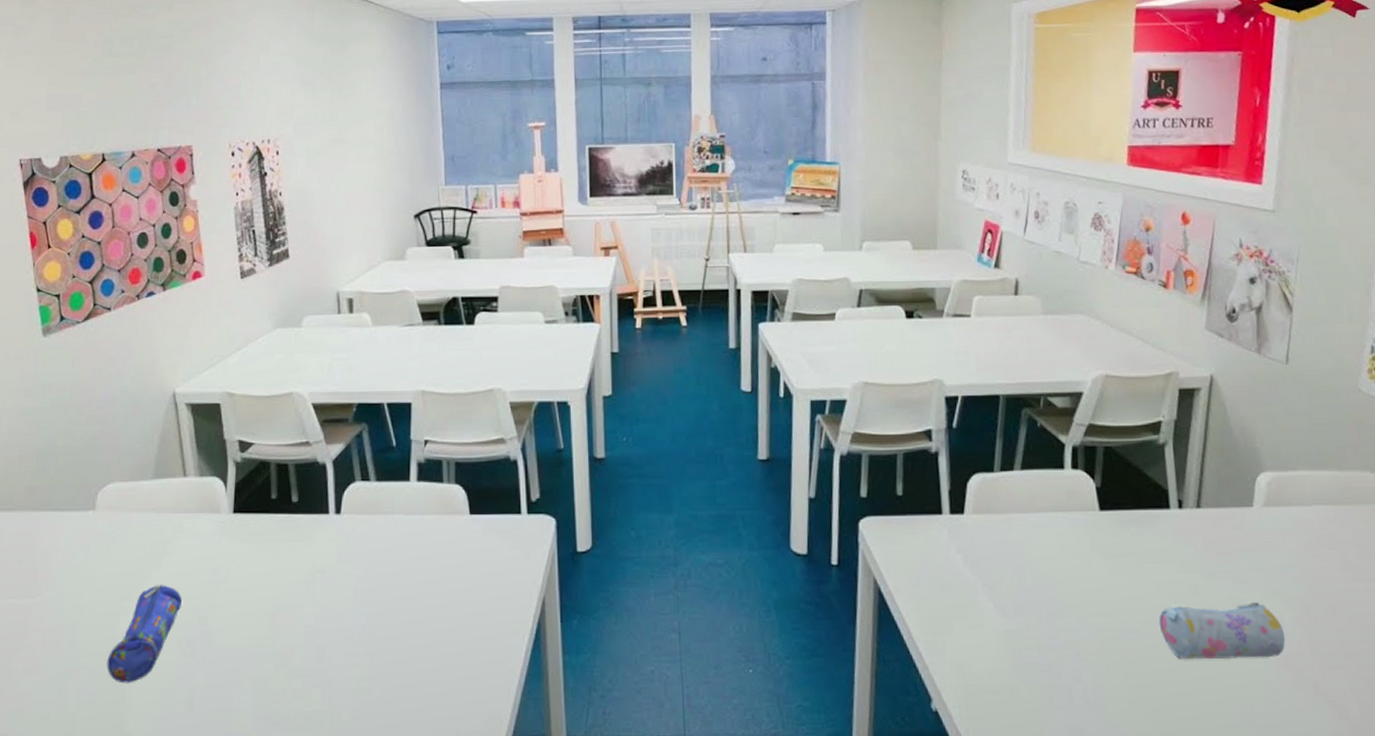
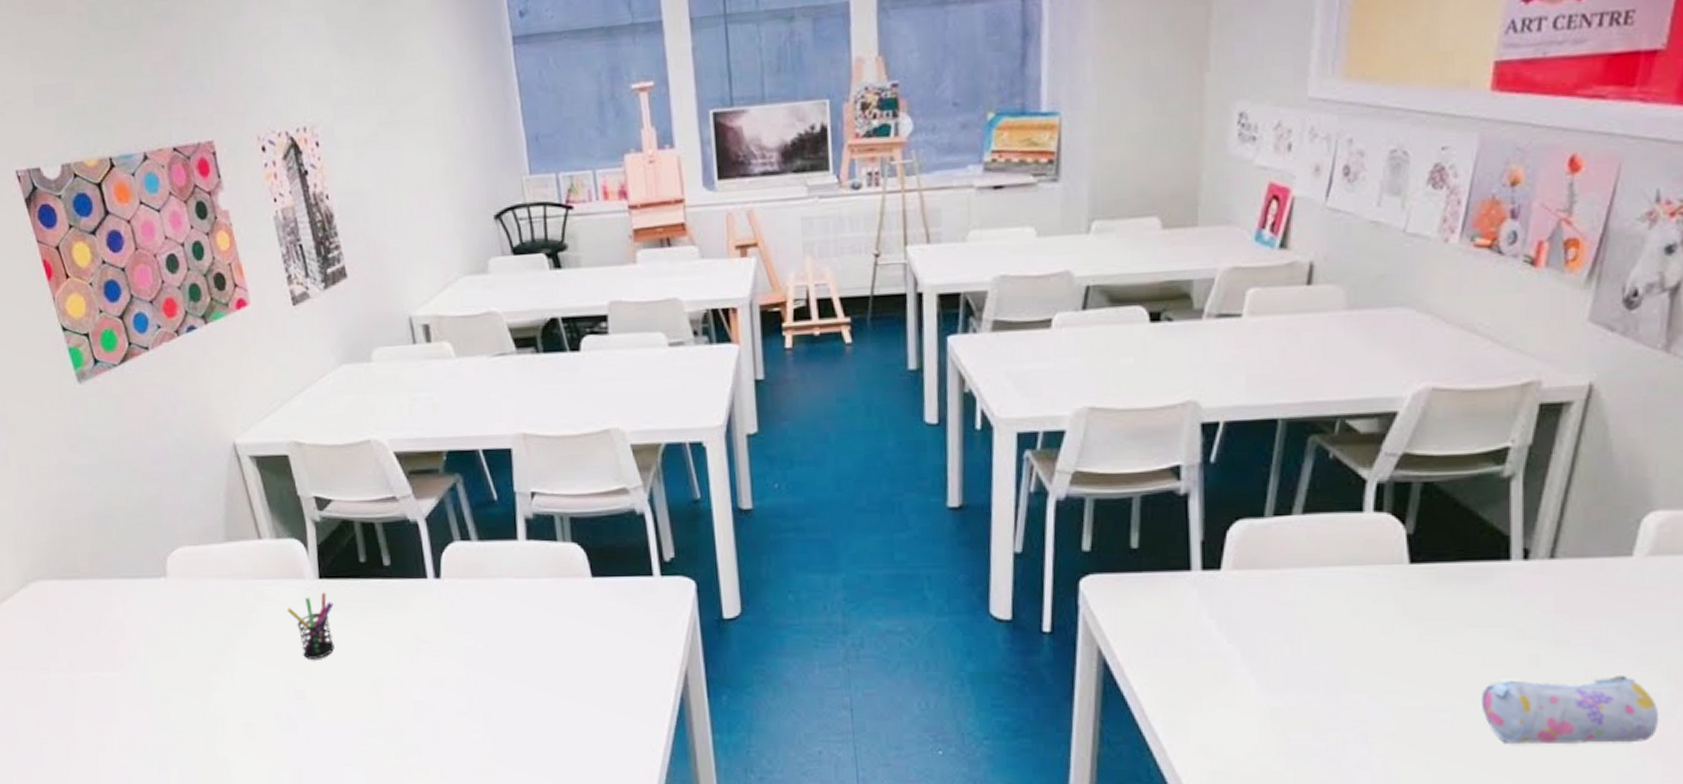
pencil case: present [107,585,182,683] -> none [204,657,275,759]
pen holder: none [200,525,243,587] -> present [286,592,335,659]

